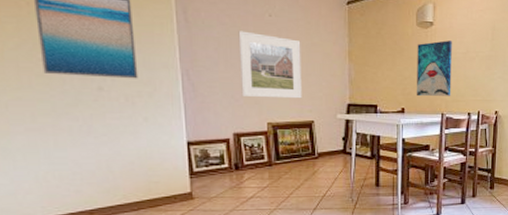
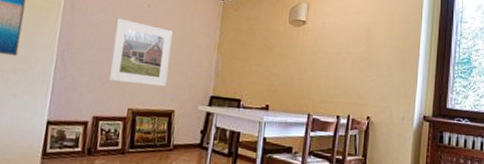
wall art: present [417,40,452,97] -> none [283,39,324,97]

